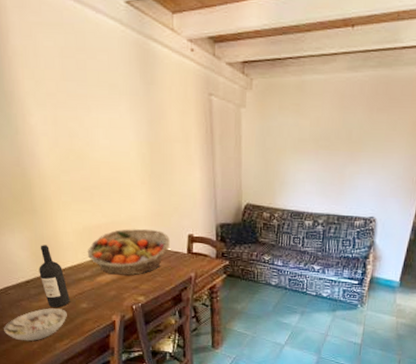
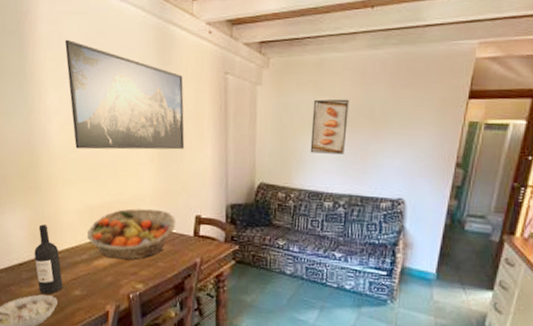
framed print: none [41,54,174,173] -> present [64,39,185,150]
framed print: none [292,122,329,177] -> present [310,99,349,155]

